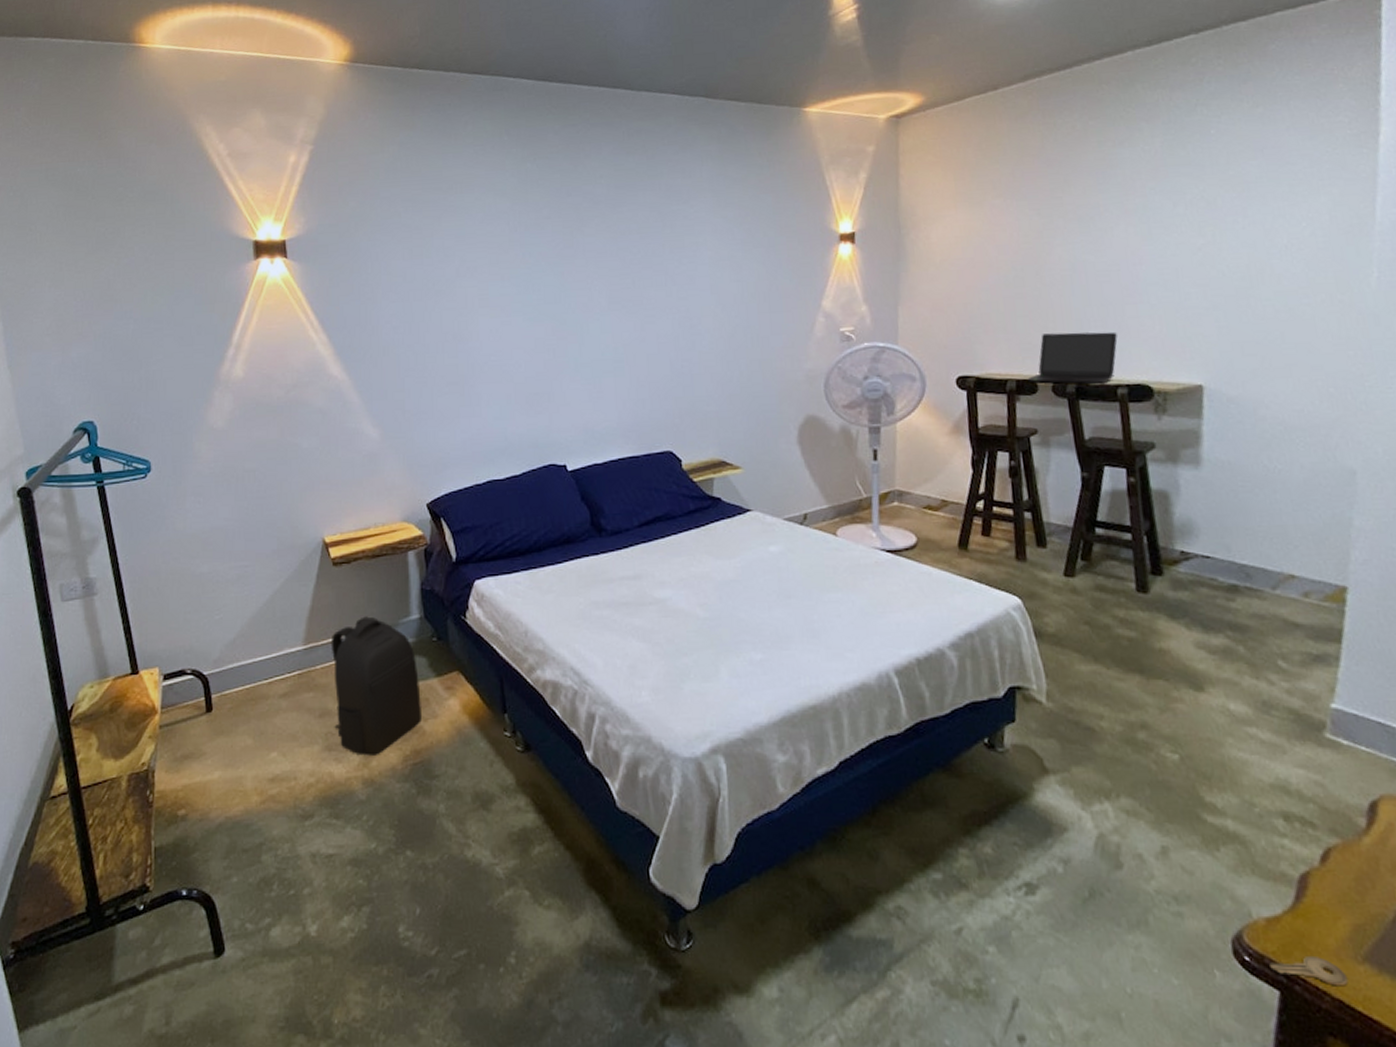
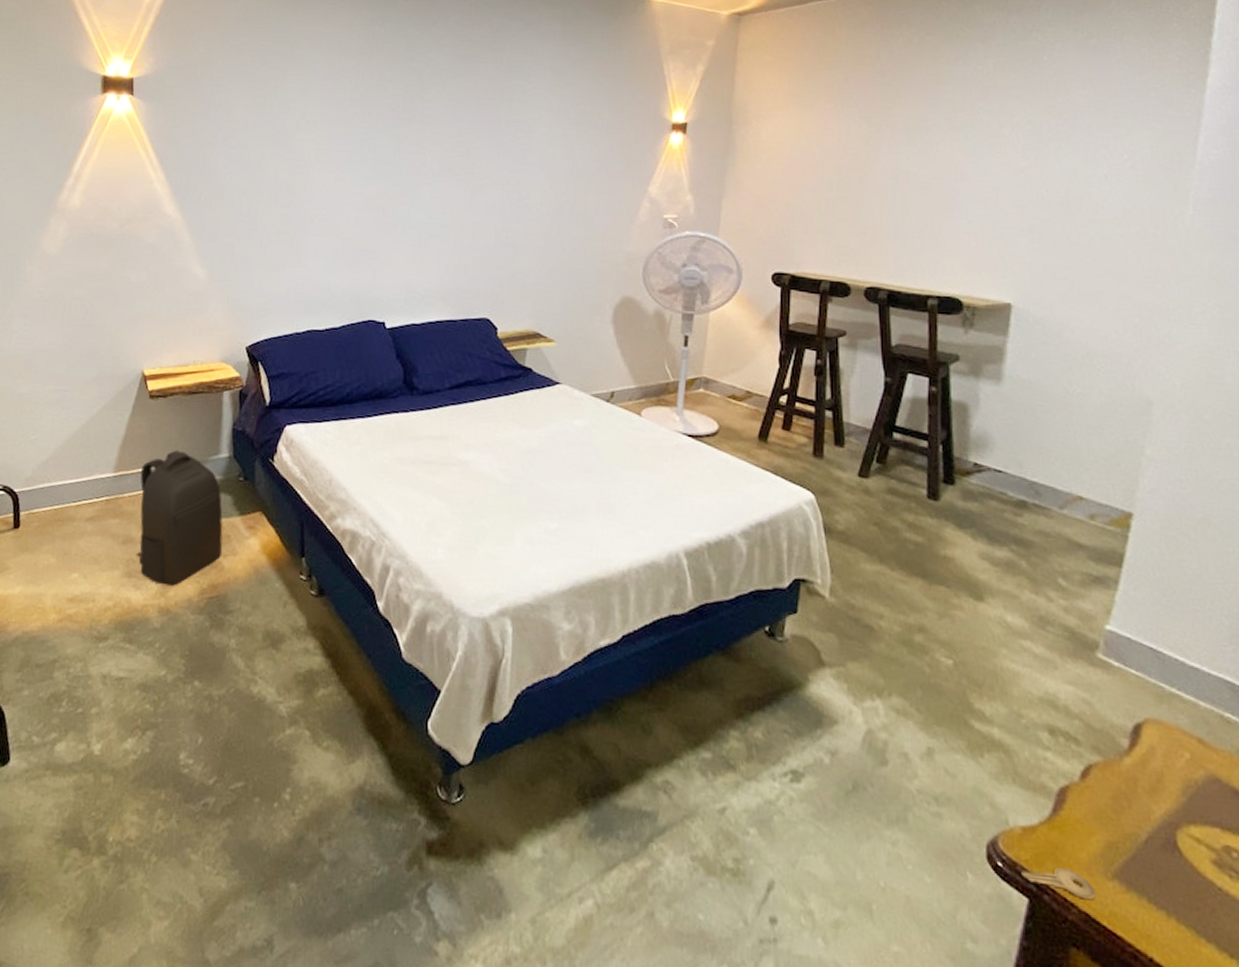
laptop: present [1027,332,1118,385] -> none [841,239,933,294]

